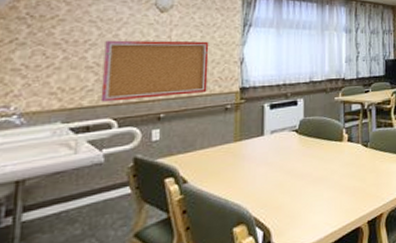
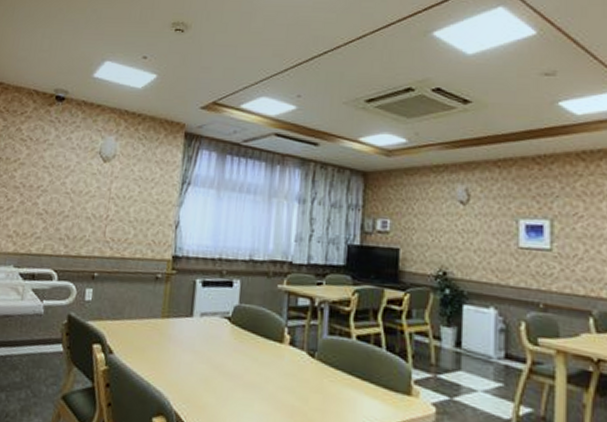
wall art: present [100,40,209,102] -> none [45,188,146,256]

